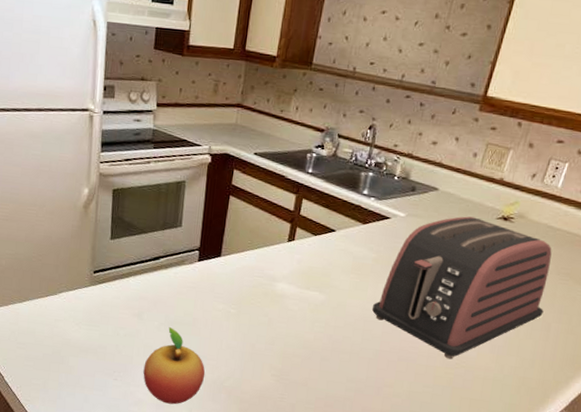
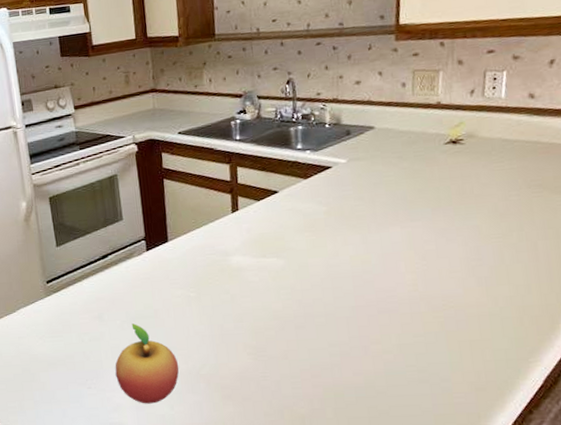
toaster: present [372,216,552,360] -> none [336,147,525,302]

